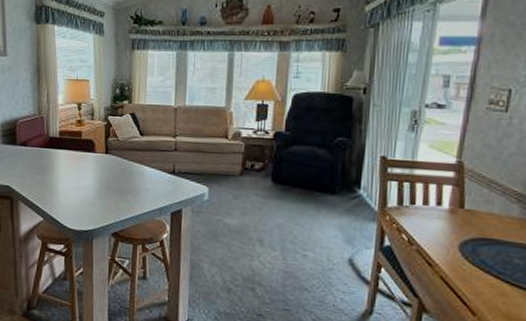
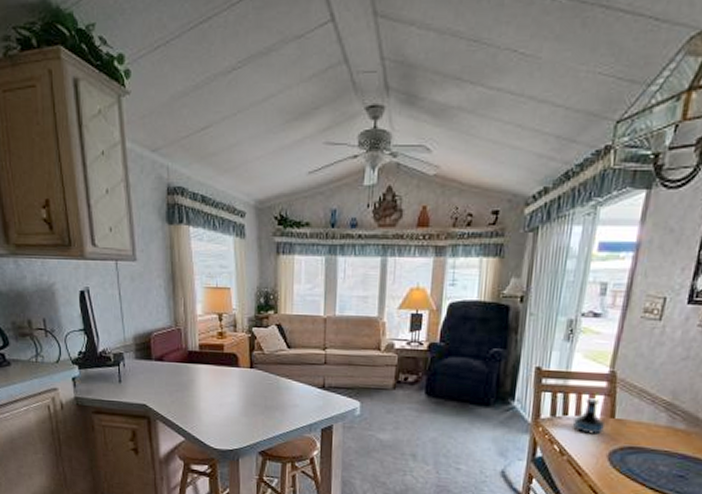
tequila bottle: none [420,188,455,225] -> present [572,398,606,435]

